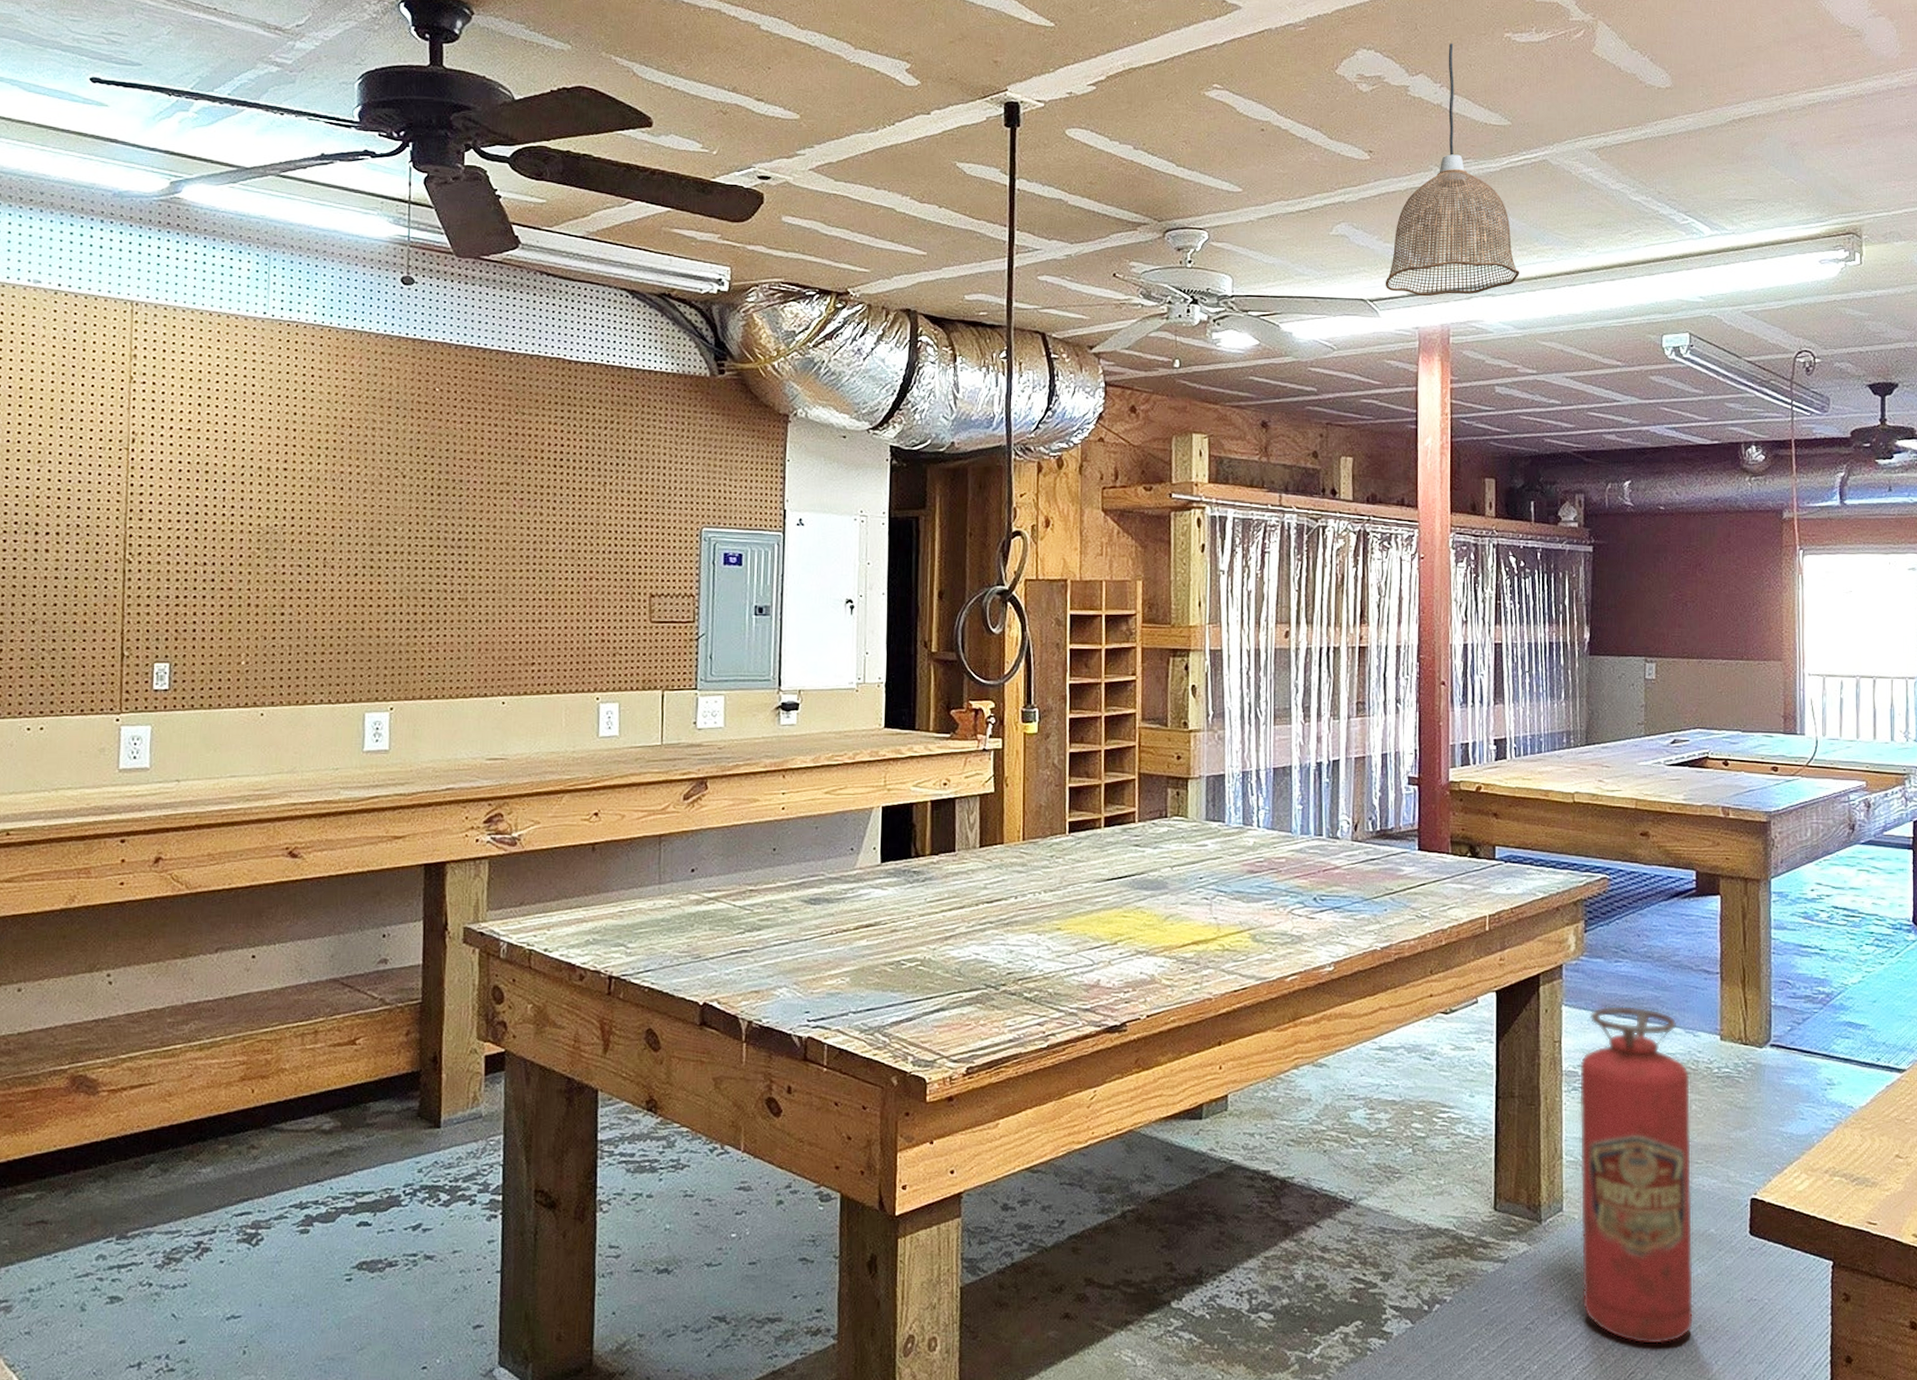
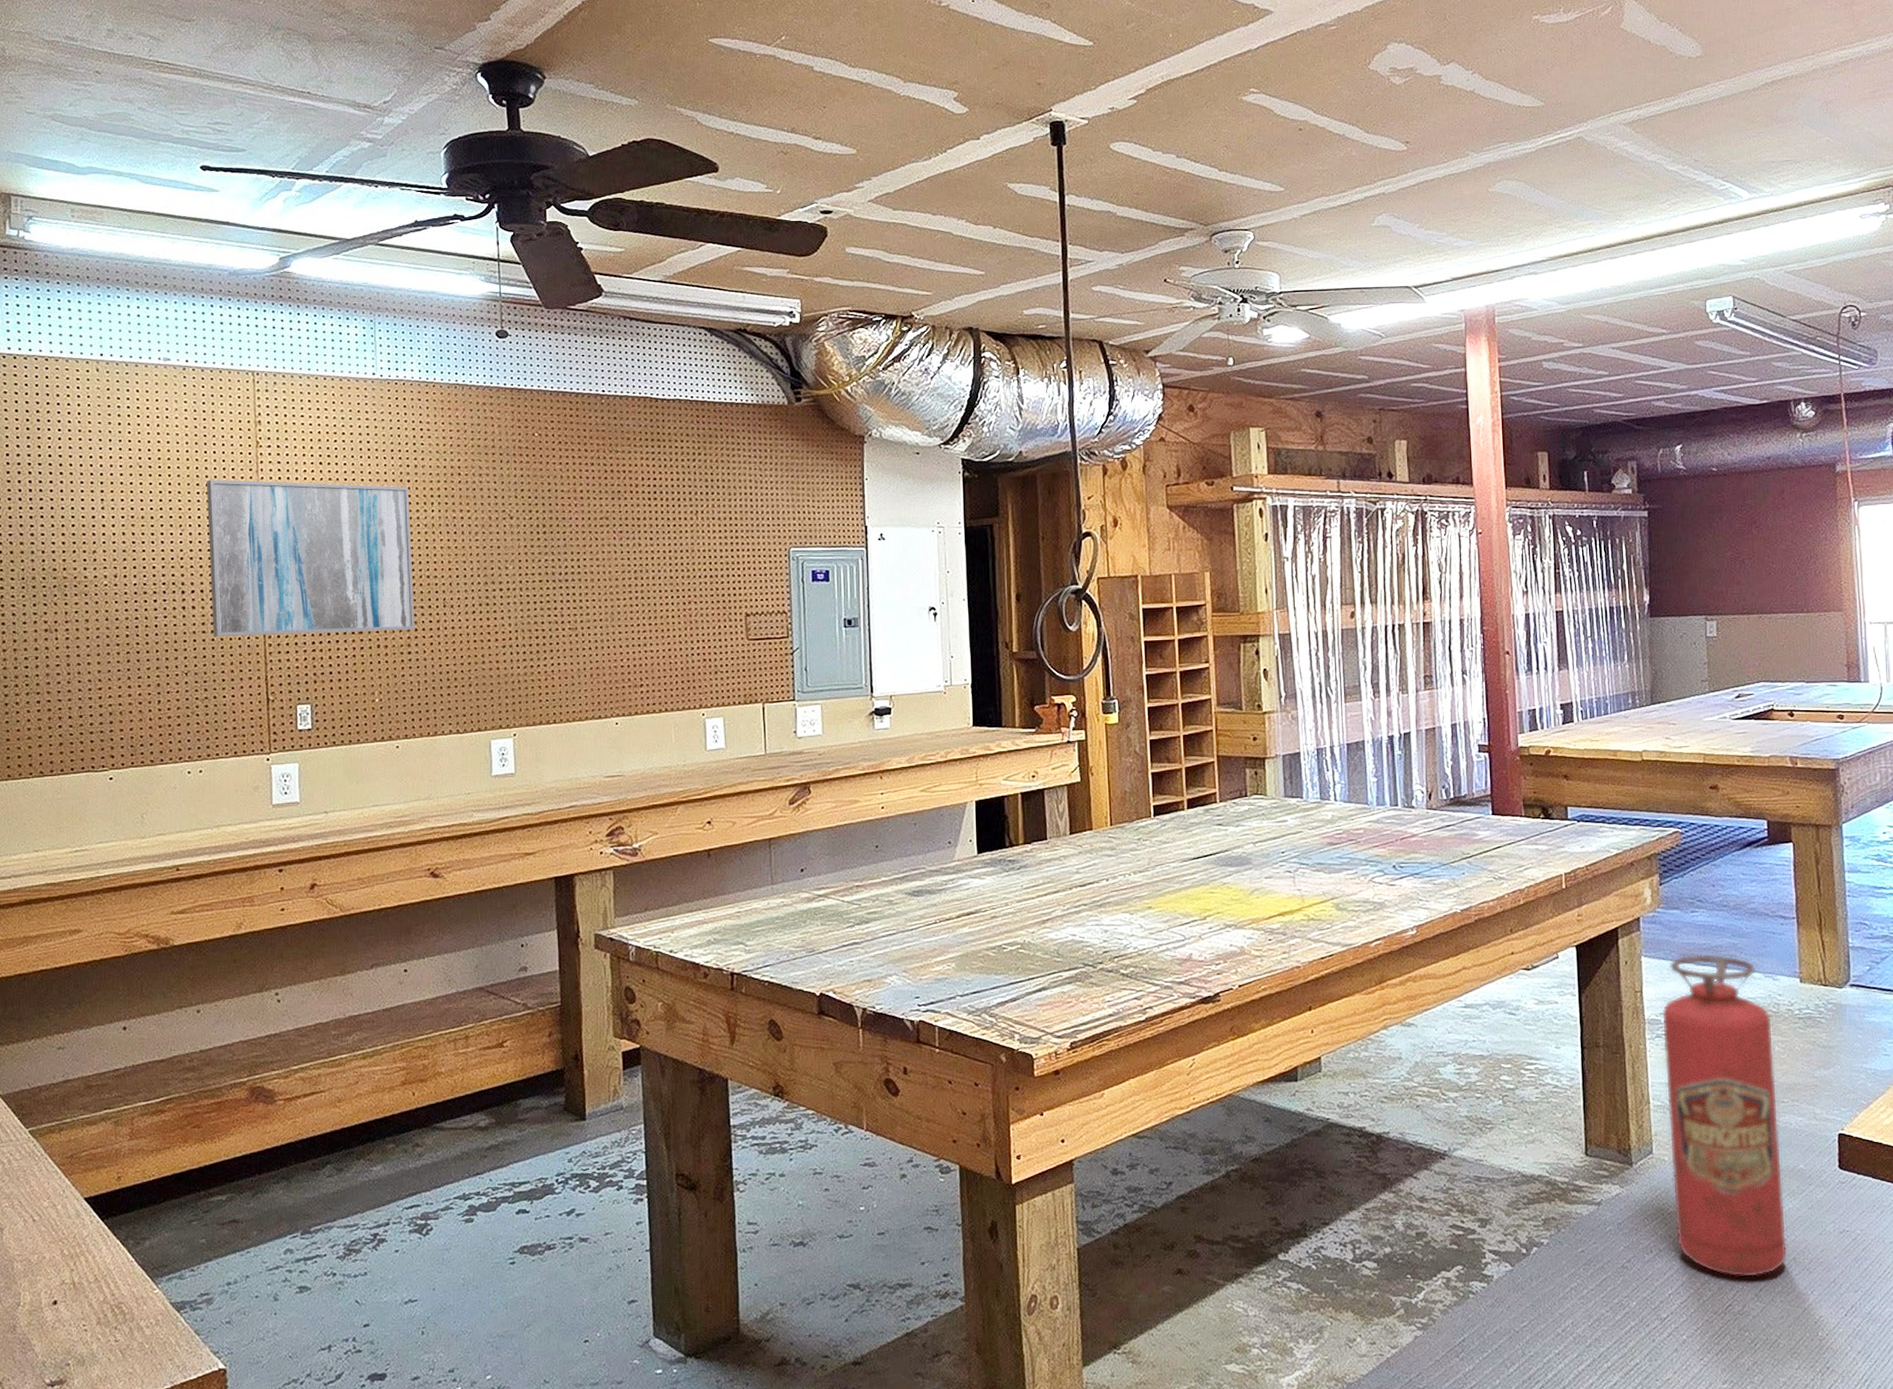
wall art: none [66,414,294,590] -> present [206,479,415,637]
pendant lamp: present [1385,43,1519,297] -> none [1428,30,1560,280]

